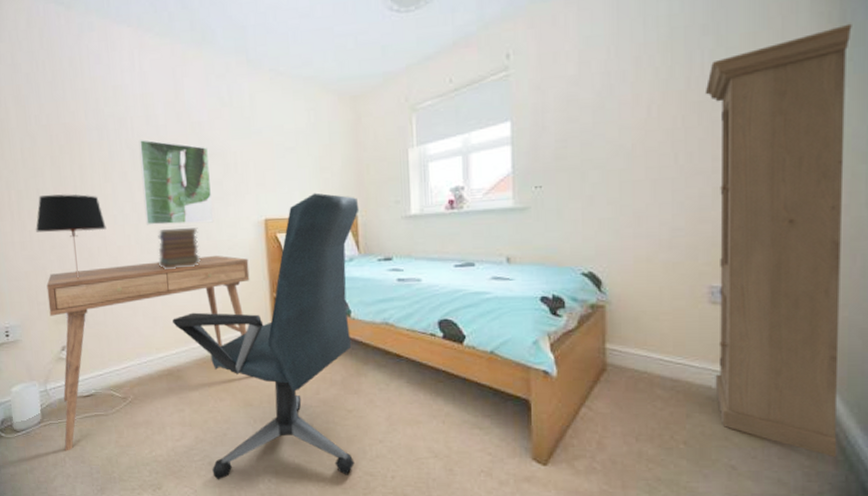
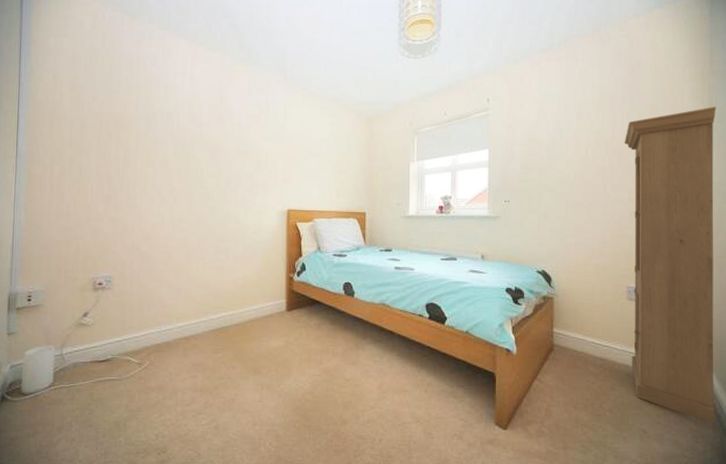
table lamp: present [36,193,107,279] -> none [74,173,143,250]
desk: present [46,256,250,451] -> none [72,238,270,415]
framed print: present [138,139,214,225] -> none [180,133,244,209]
book stack: present [158,228,201,269] -> none [187,211,228,247]
office chair: present [172,193,360,480] -> none [195,191,368,444]

